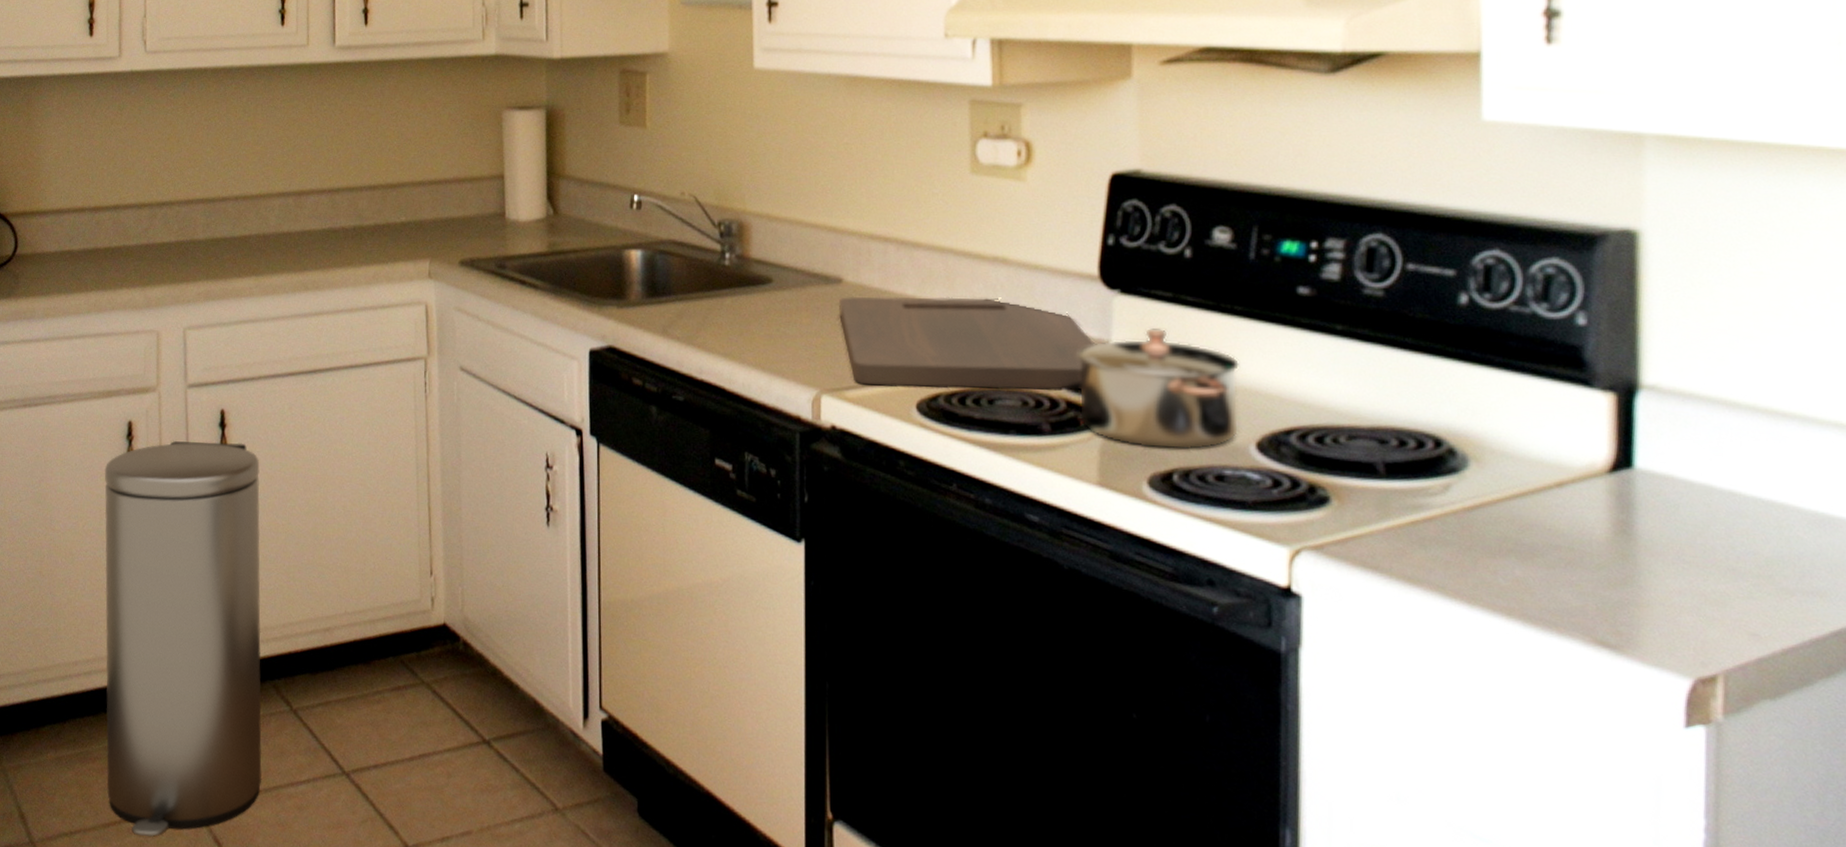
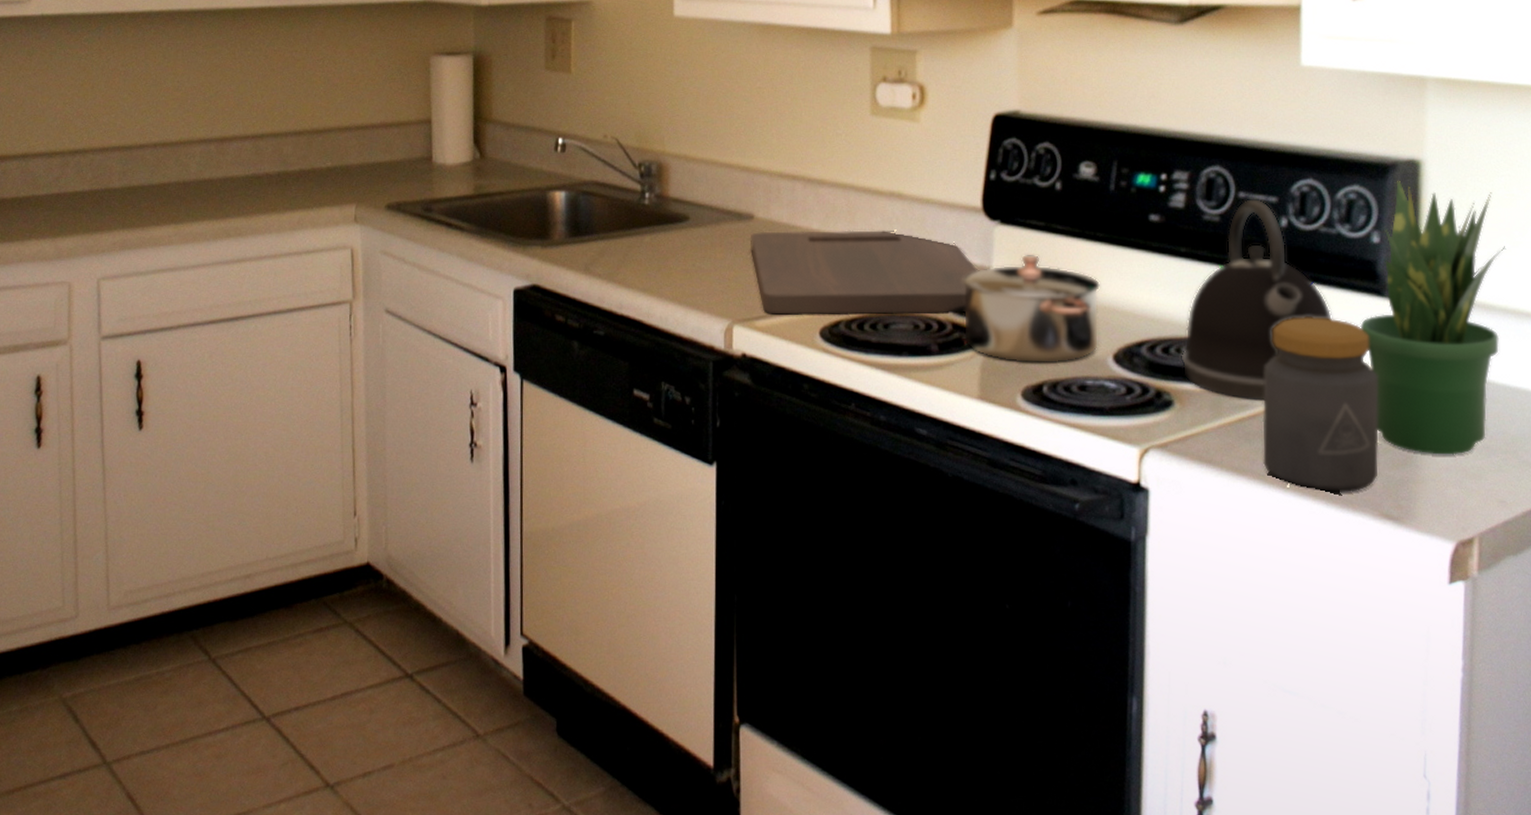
pedal bin: present [104,441,262,837] -> none [10,393,179,799]
kettle: none [1338,270,1527,502] -> present [1181,198,1332,401]
jar: none [1440,408,1591,613] -> present [1262,316,1380,493]
planter: none [1564,253,1752,577] -> present [1361,180,1505,455]

